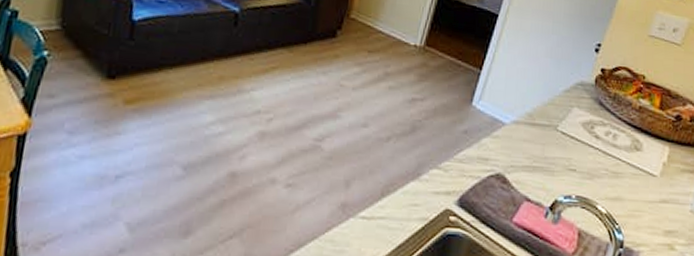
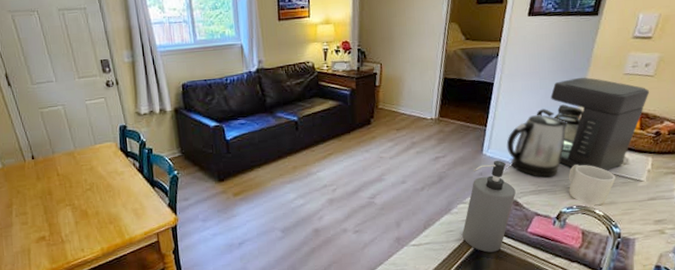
soap dispenser: none [429,116,505,244] -> present [462,160,516,253]
kettle: none [502,66,579,152] -> present [506,114,569,178]
coffee maker: none [543,29,675,154] -> present [536,77,650,170]
mug: none [569,140,626,199] -> present [569,164,616,206]

